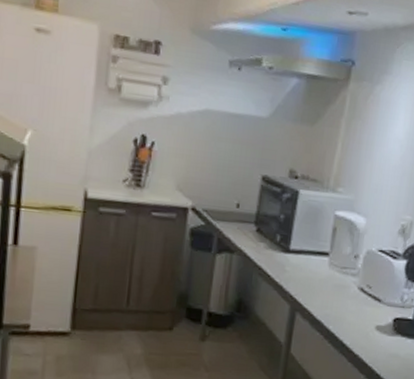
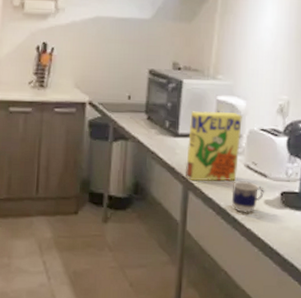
cereal box: none [294,225,361,304] -> present [185,111,242,182]
cup: none [341,304,377,339] -> present [231,181,264,213]

